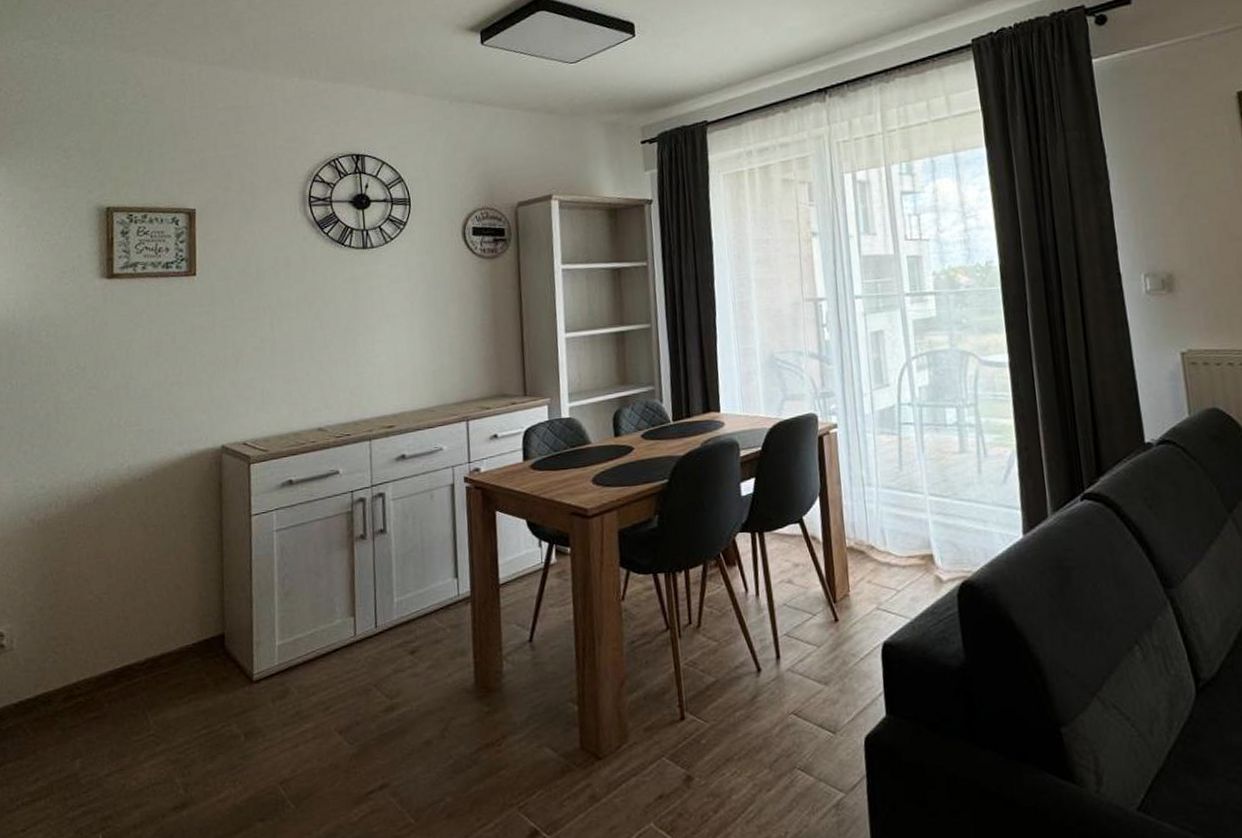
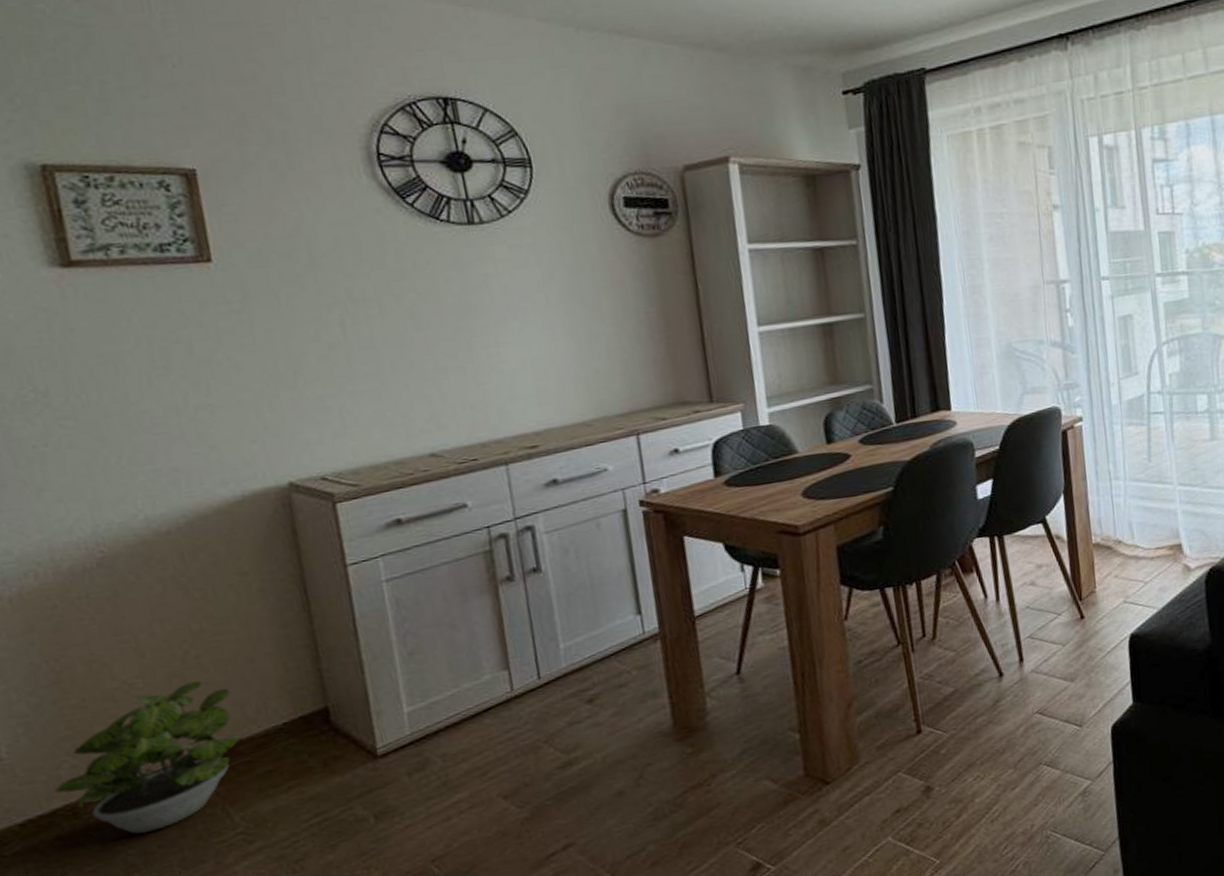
potted plant: none [40,601,163,725] -> present [54,681,241,834]

